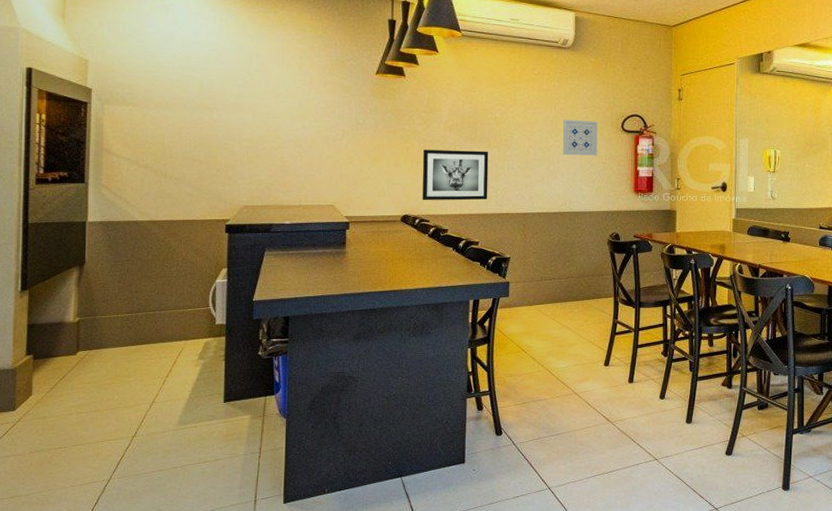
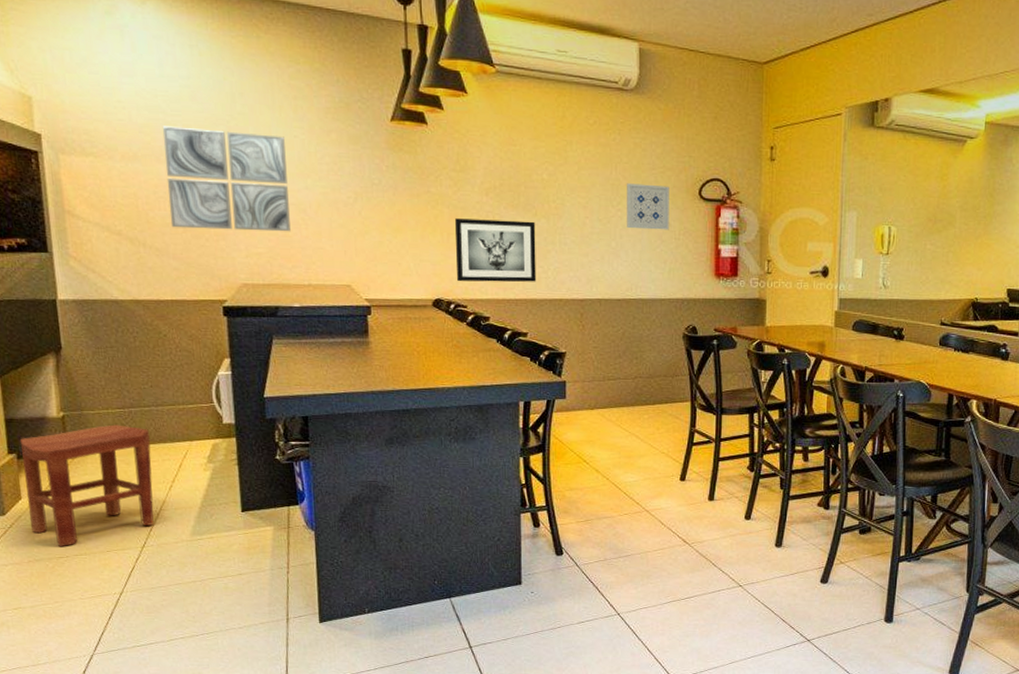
stool: none [37,327,151,439] -> present [21,424,154,547]
wall art: none [189,81,289,163] -> present [162,126,291,232]

